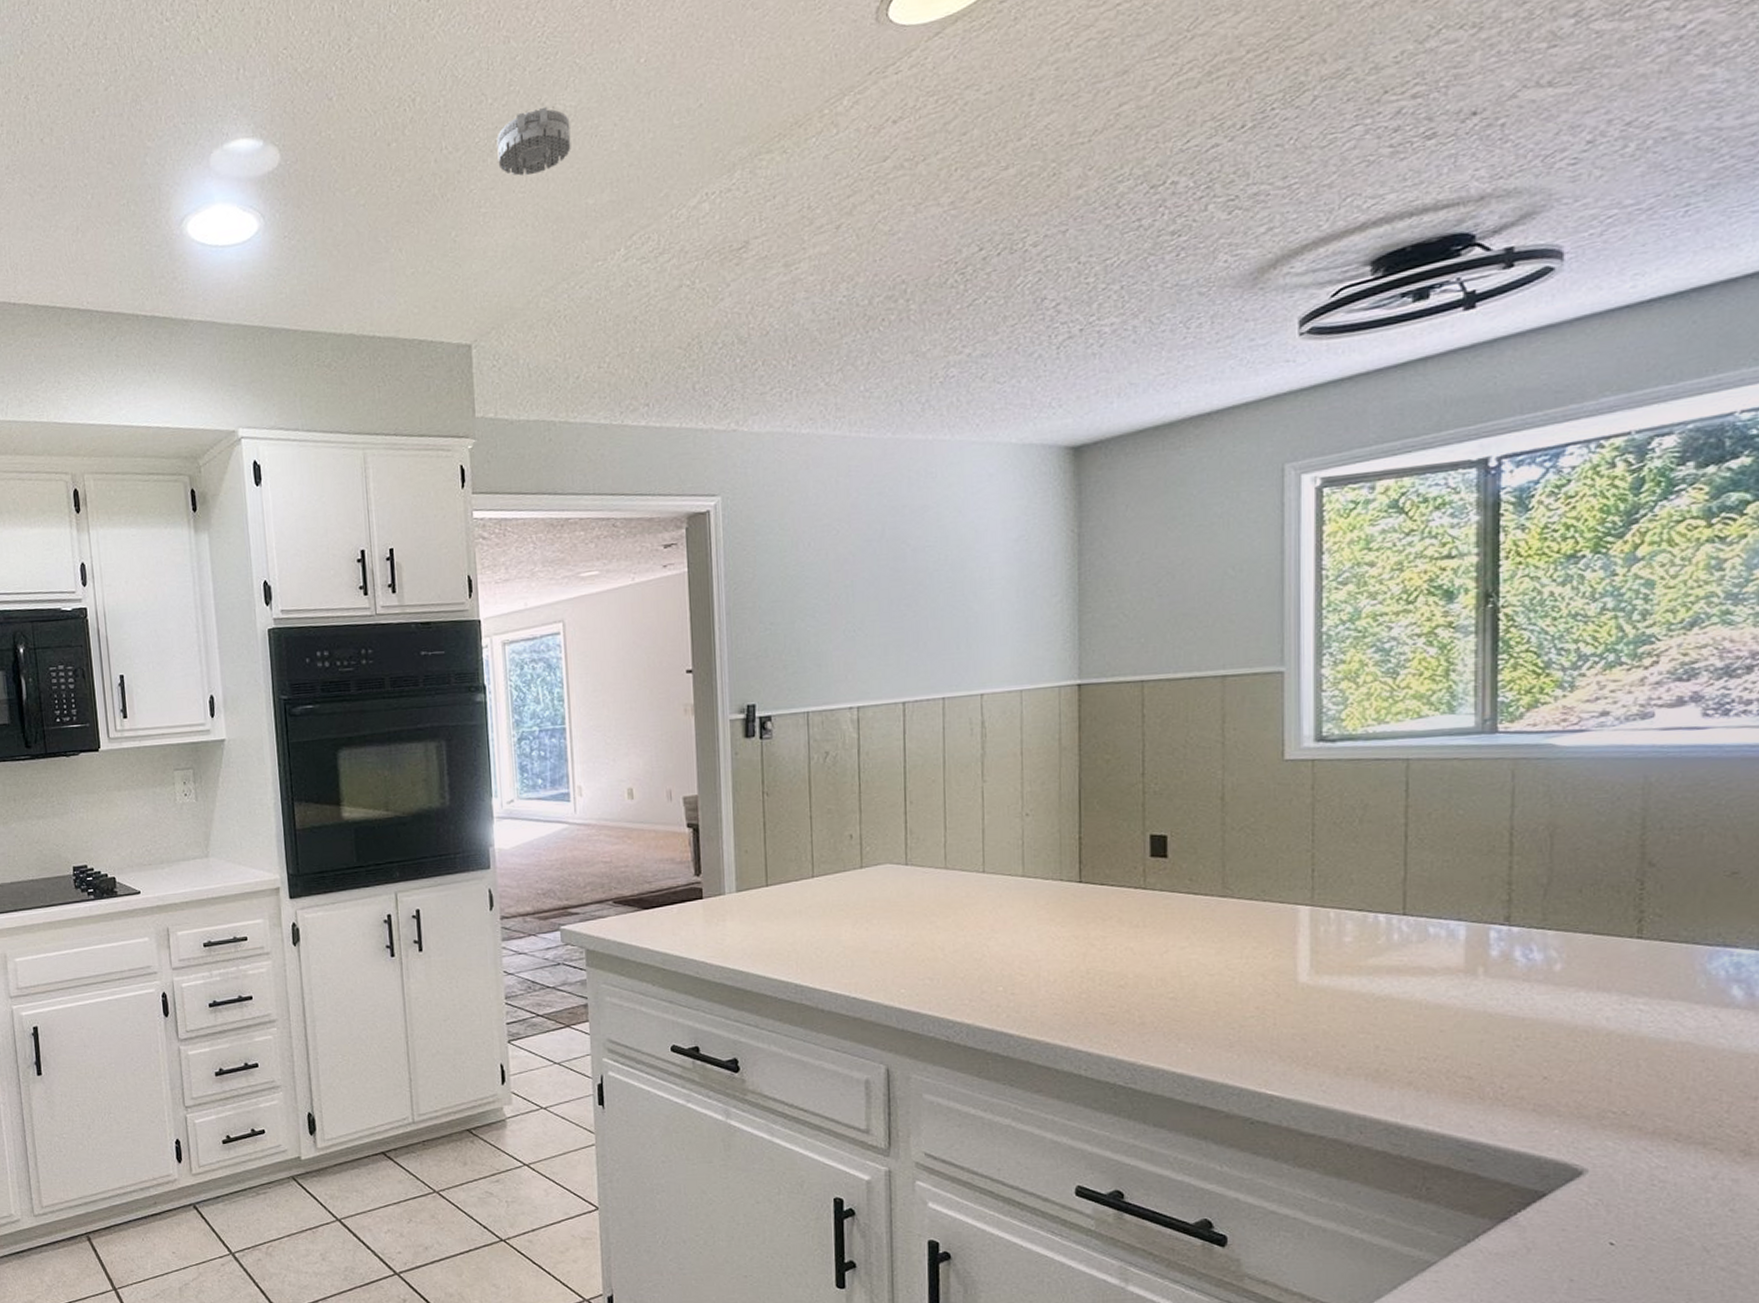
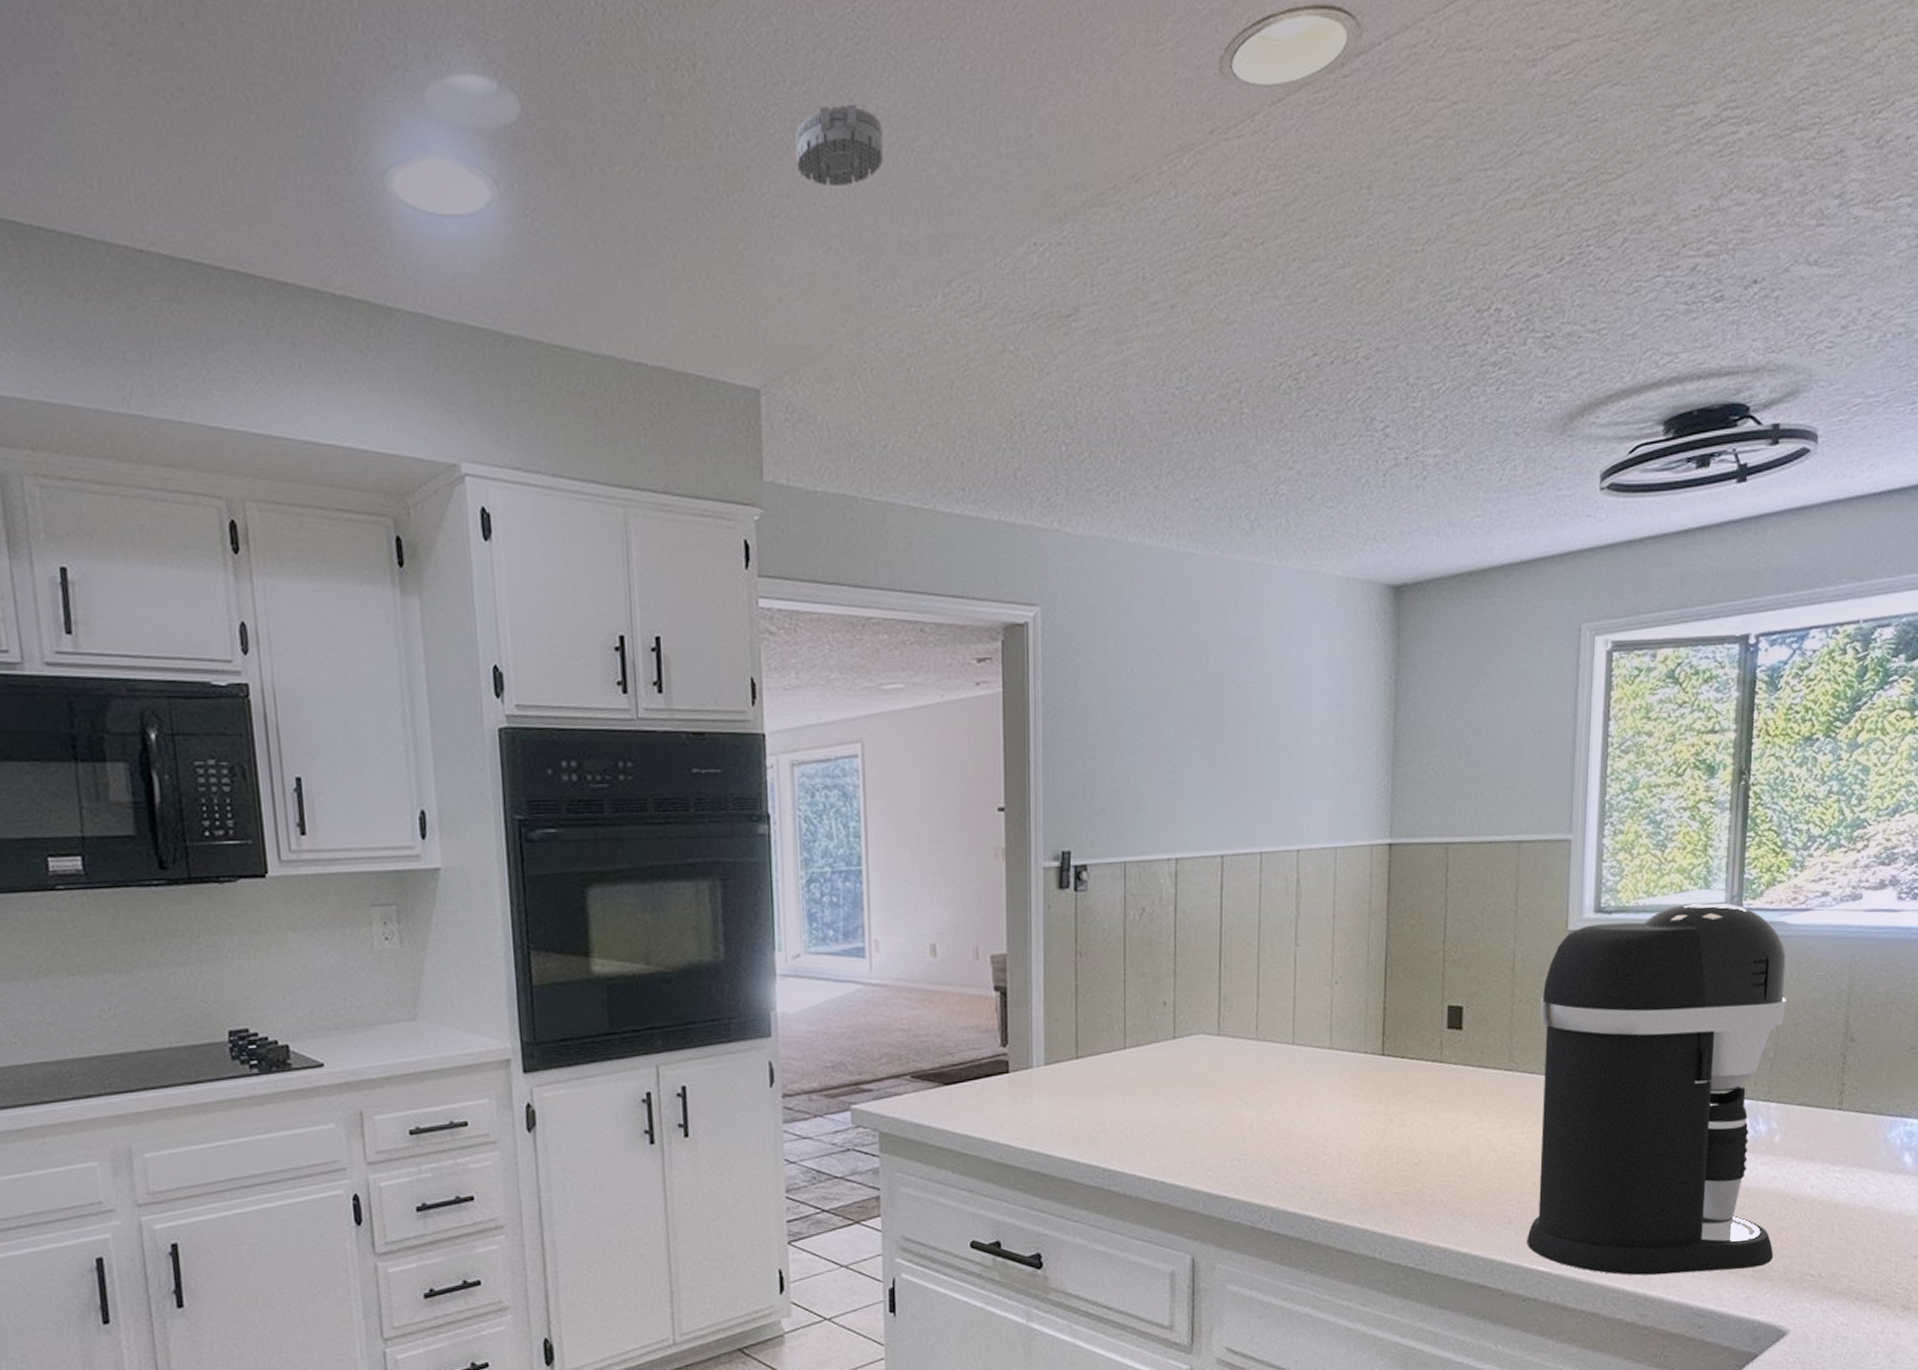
coffee maker: none [1252,726,1560,1105] -> present [1526,902,1787,1276]

